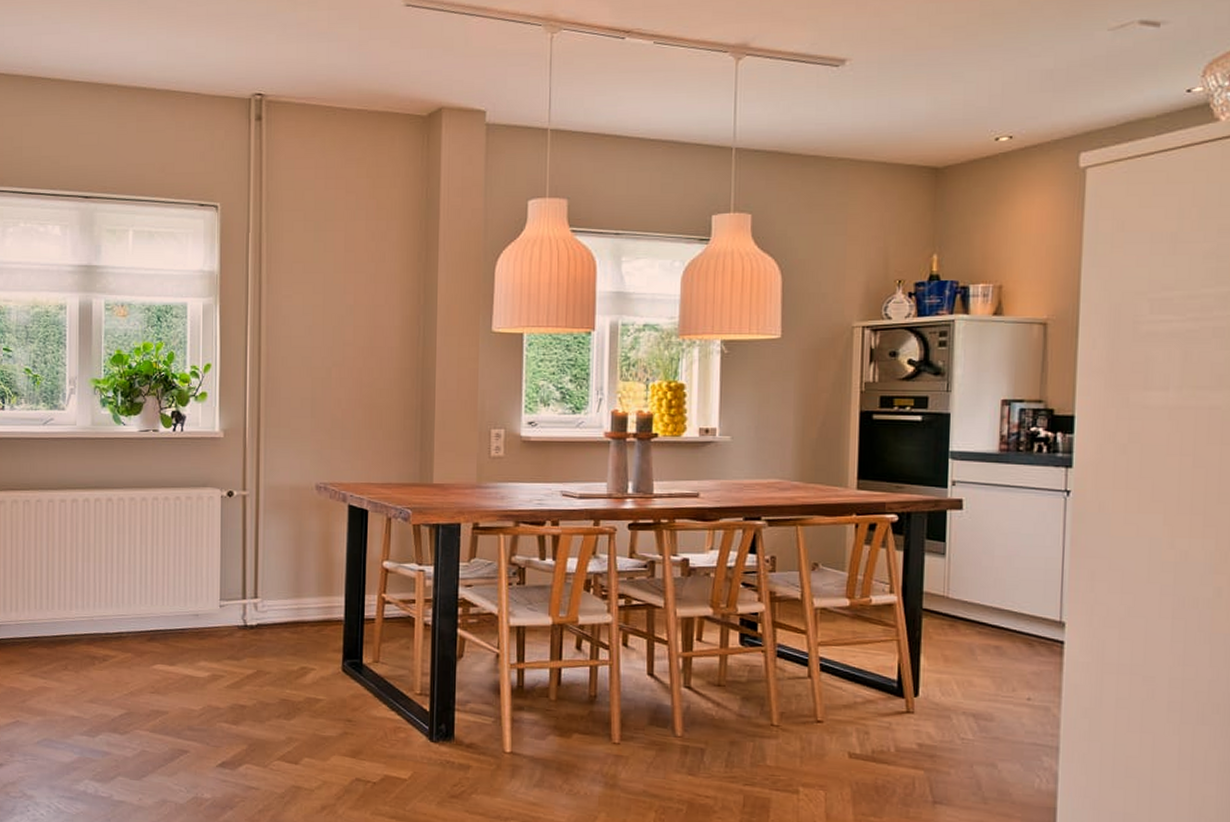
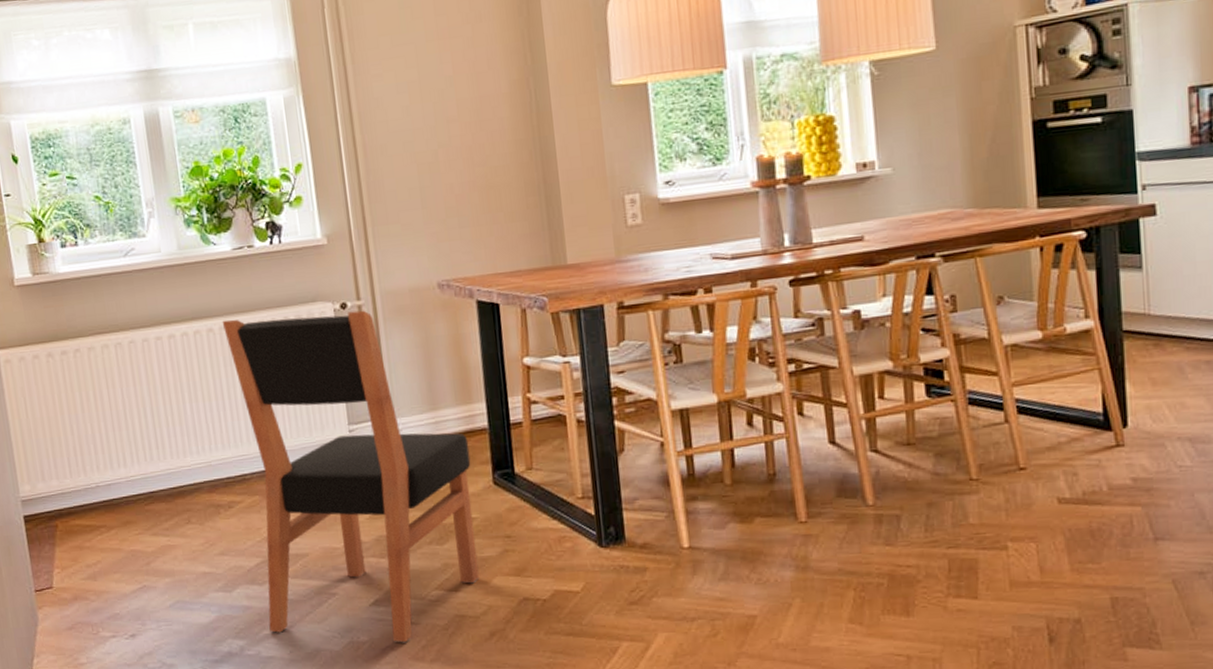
dining chair: none [121,492,325,805] -> present [222,310,480,643]

